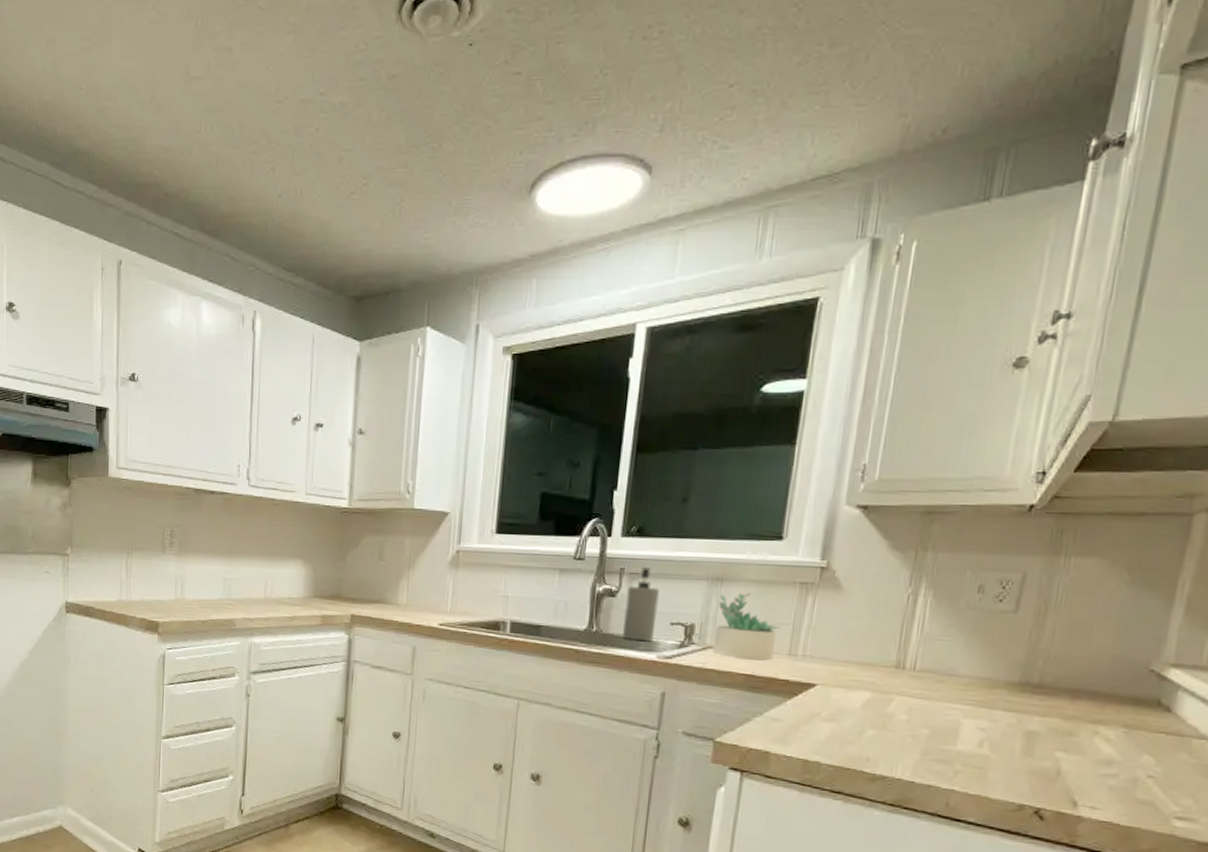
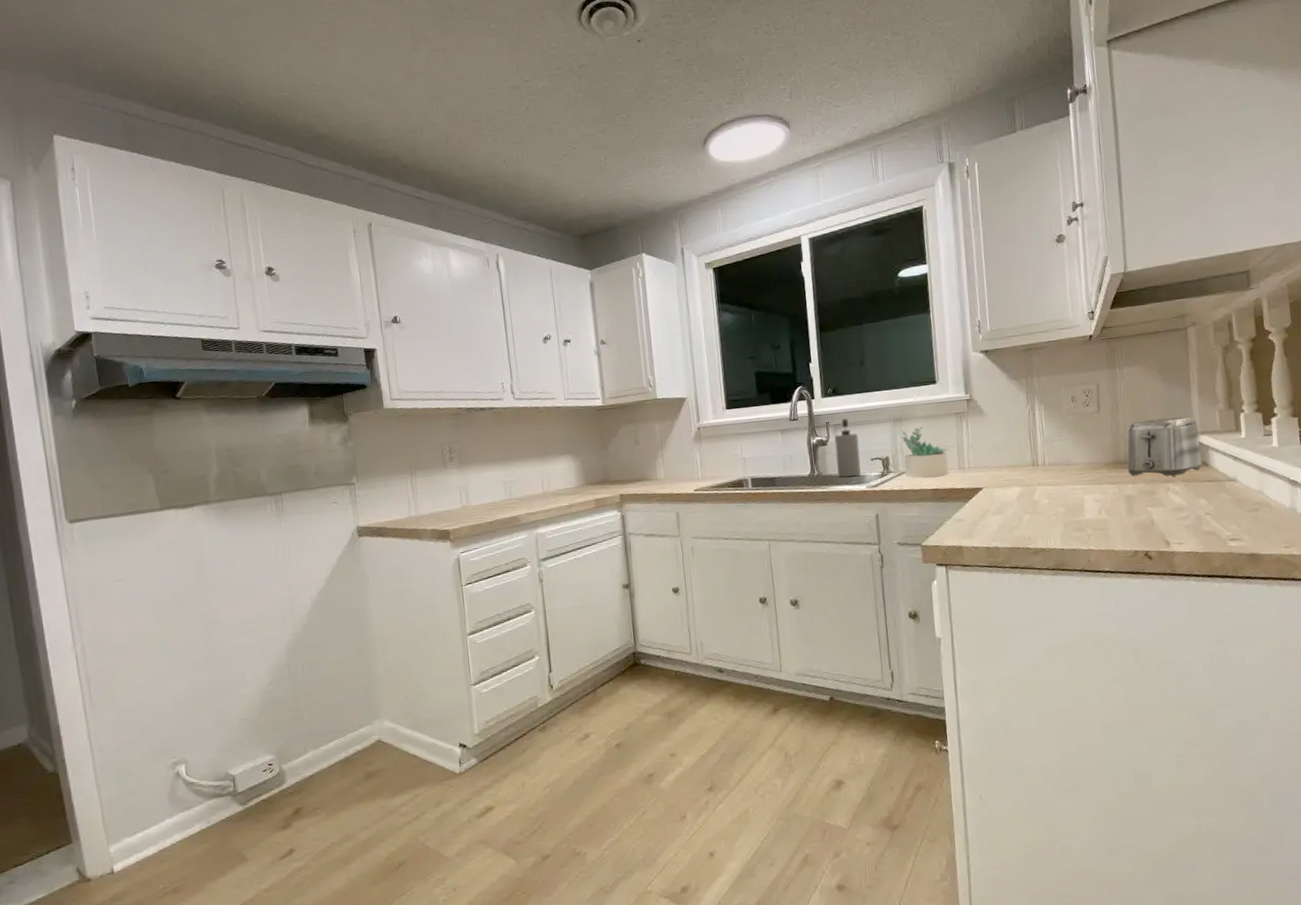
toaster: none [1038,633,1171,718] -> present [1127,416,1202,477]

